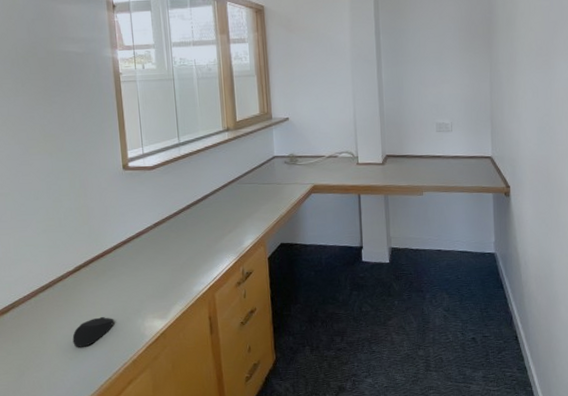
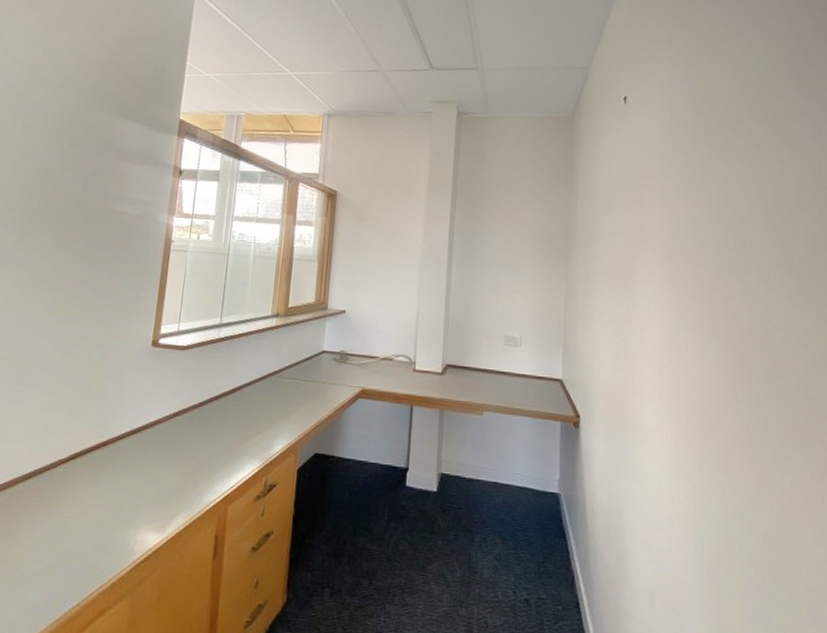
computer mouse: present [72,317,114,347] -> none [43,522,101,559]

